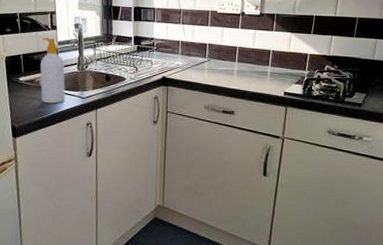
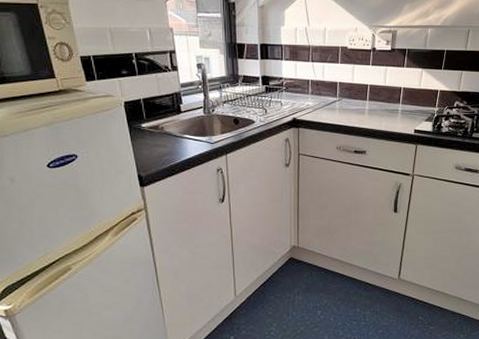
soap bottle: present [40,38,65,104] -> none [163,80,192,150]

